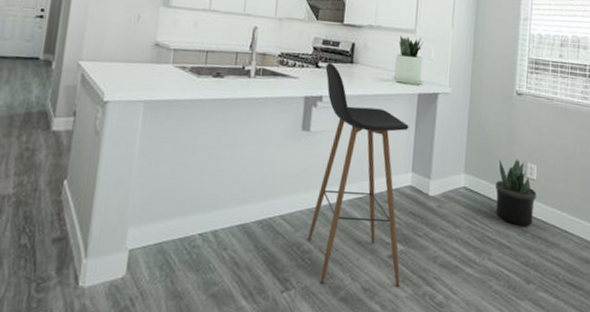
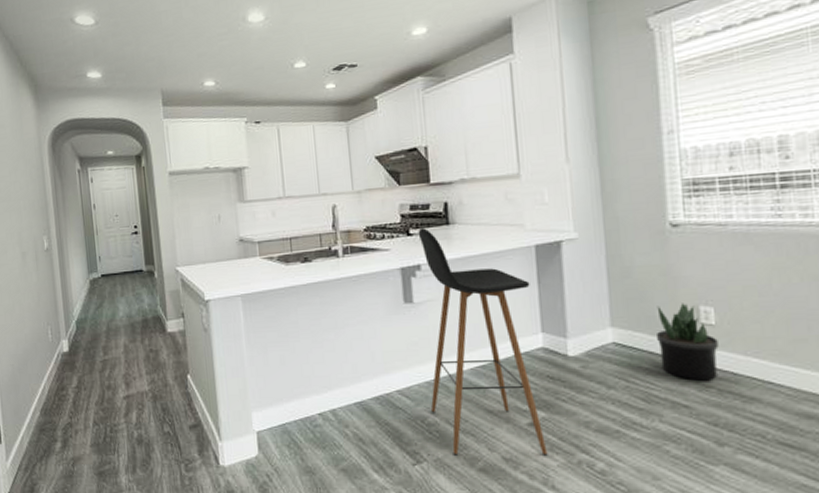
planter: present [391,36,424,86] -> none [497,182,541,237]

